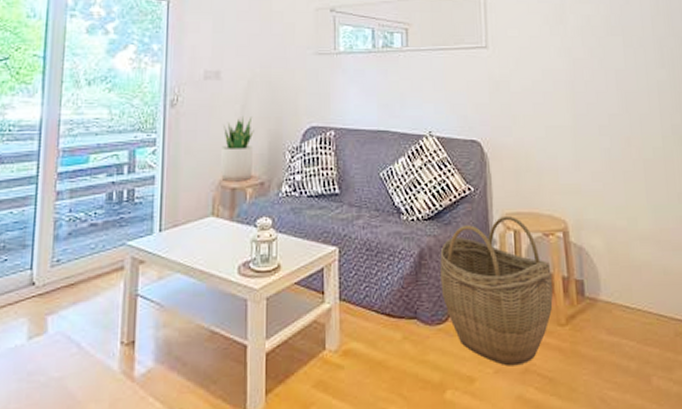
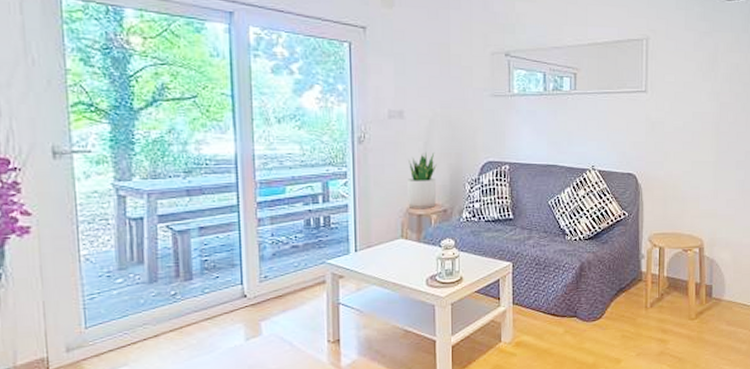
woven basket: present [439,216,554,366] -> none [596,236,688,350]

